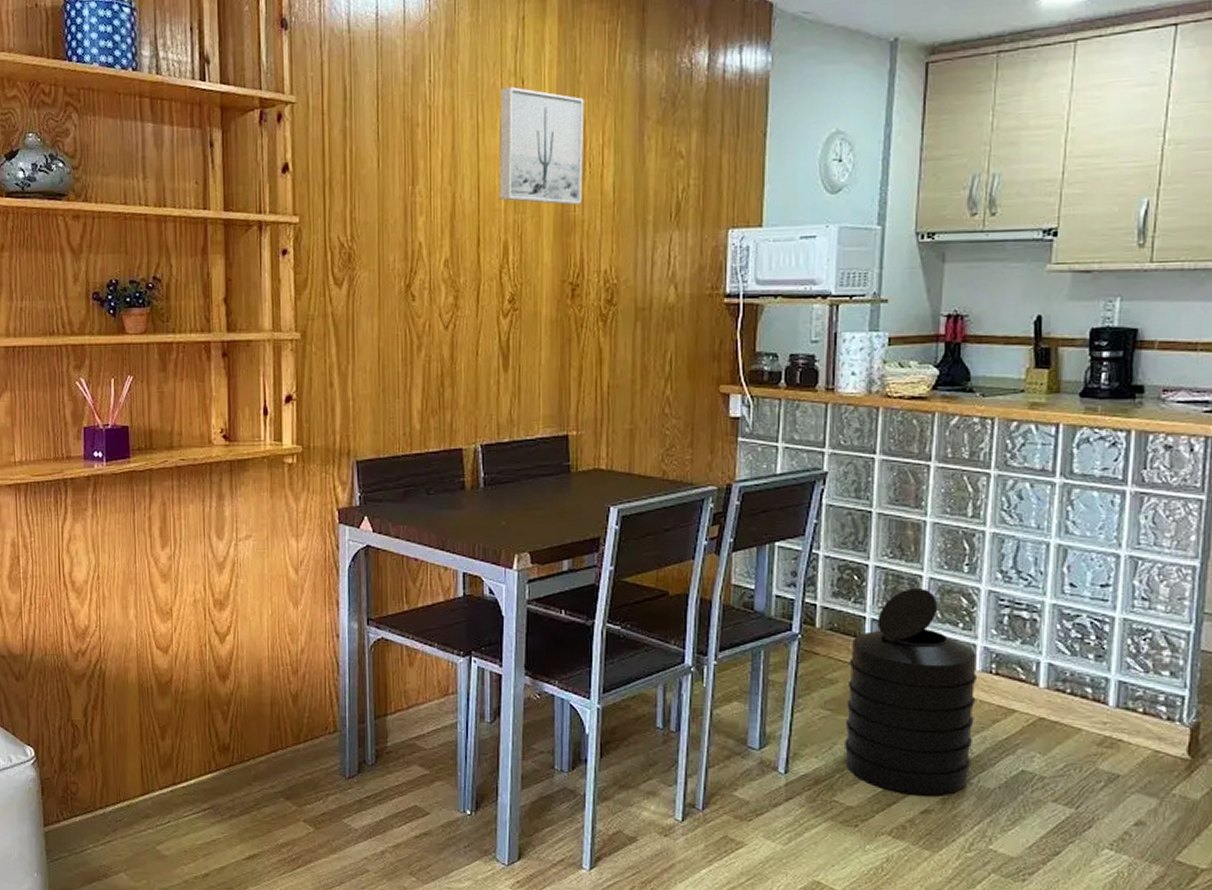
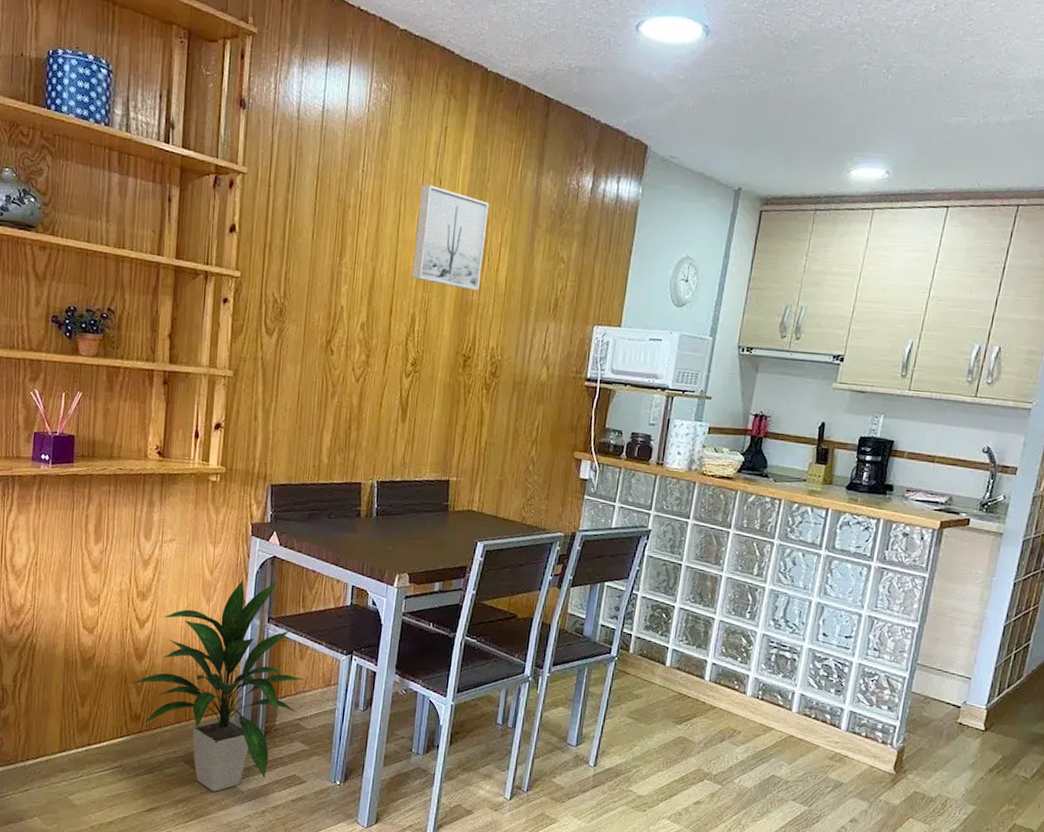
indoor plant: none [215,574,414,832] -> present [130,579,302,792]
trash can: present [845,588,977,796] -> none [641,627,749,791]

